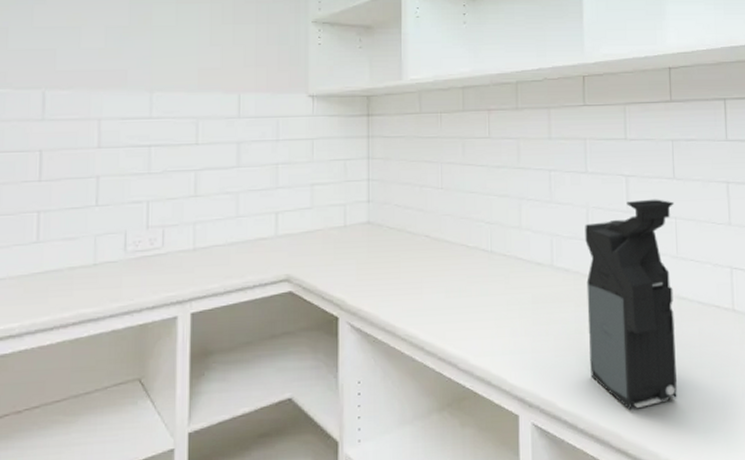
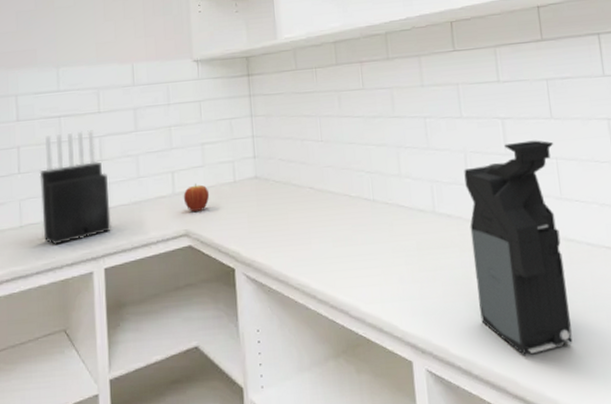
knife block: none [121,163,202,286] -> present [39,130,111,245]
fruit: none [287,226,316,256] -> present [183,184,210,212]

